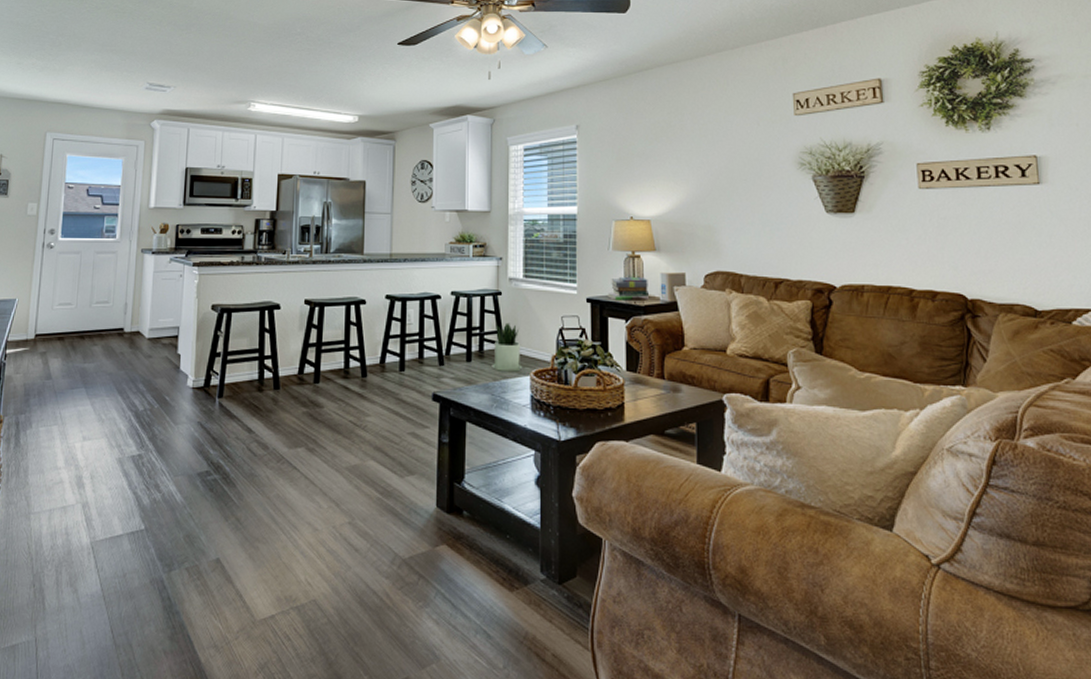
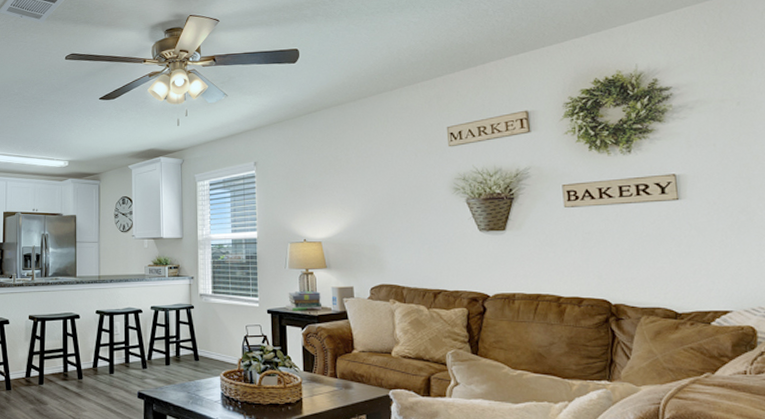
planter: present [492,322,523,373] -> none [187,332,214,374]

